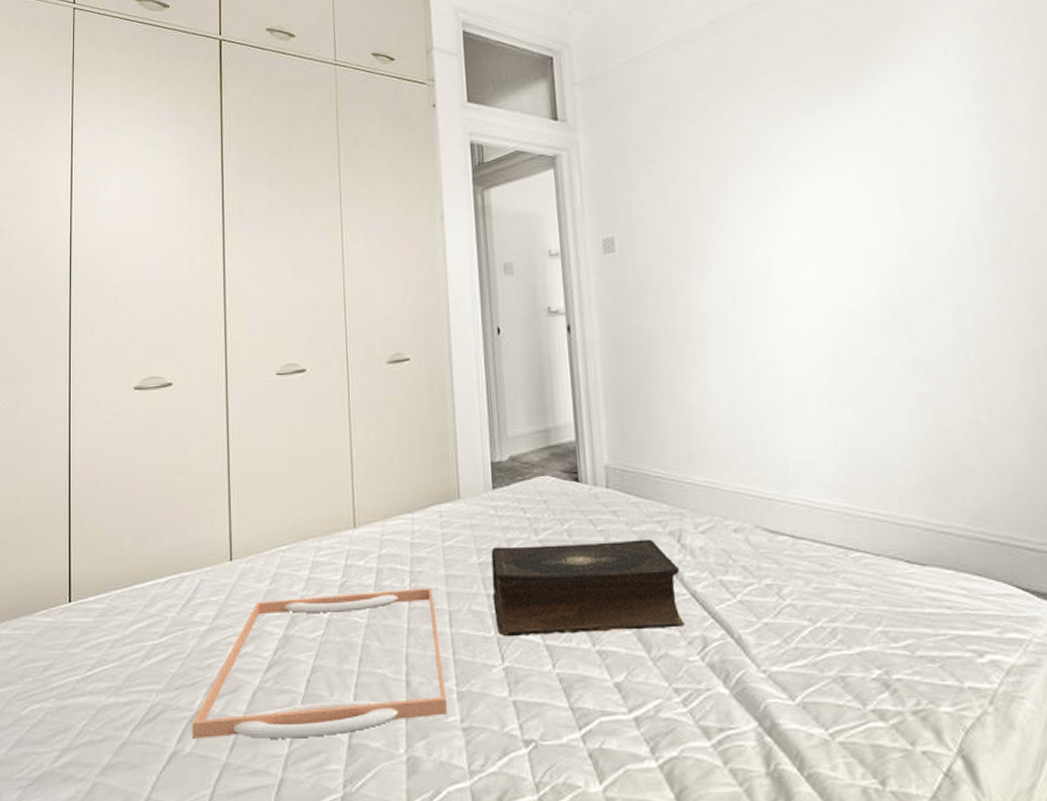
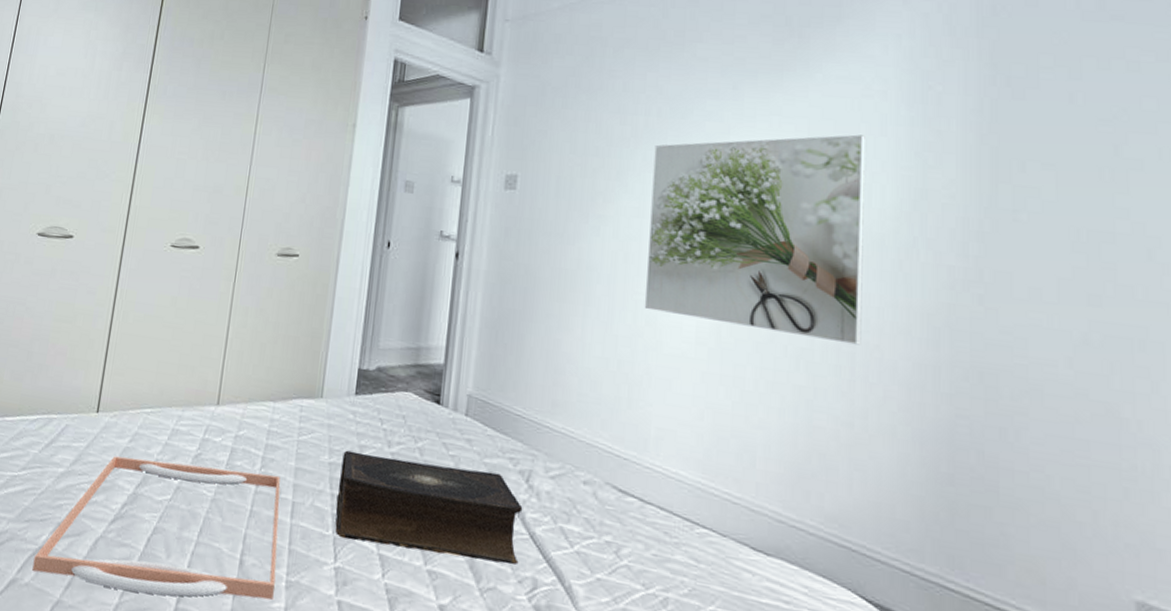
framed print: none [742,137,973,347] -> present [644,134,865,345]

